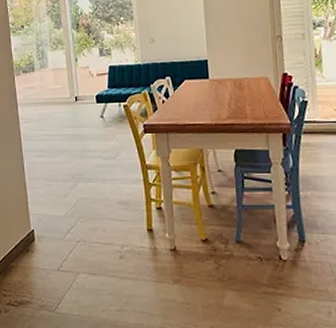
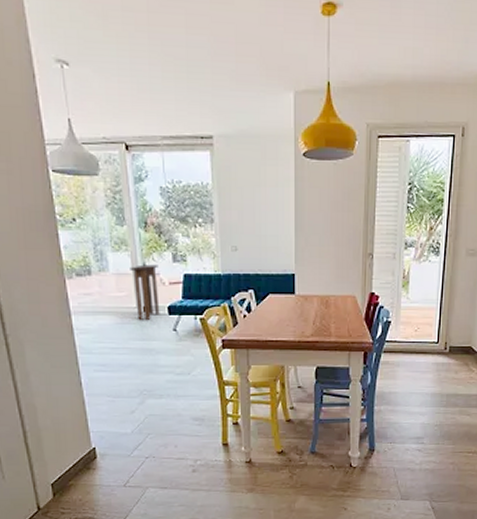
side table: none [65,59,89,109] -> present [130,264,160,320]

